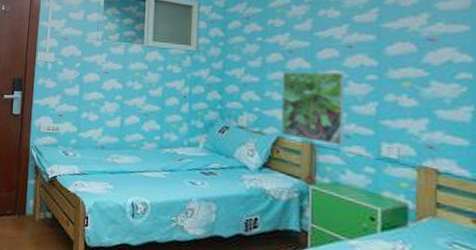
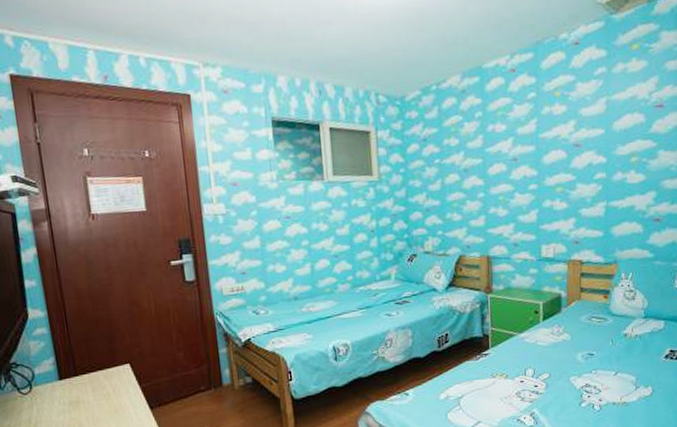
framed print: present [280,71,345,146] -> none [460,186,514,255]

